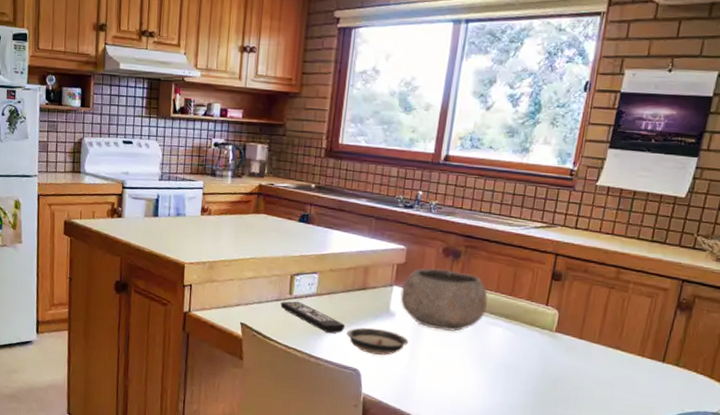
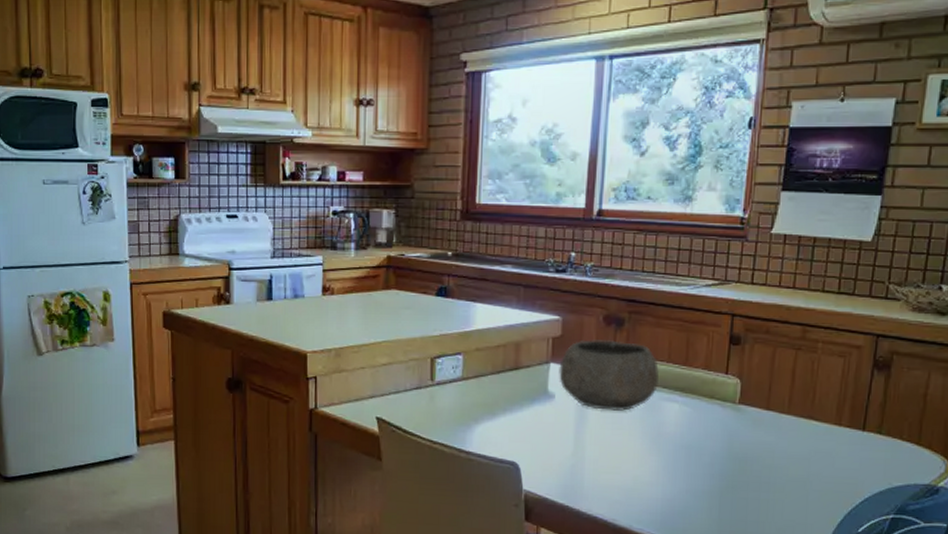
remote control: present [280,301,346,333] -> none [421,388,498,422]
saucer: present [346,327,409,355] -> none [499,413,573,444]

